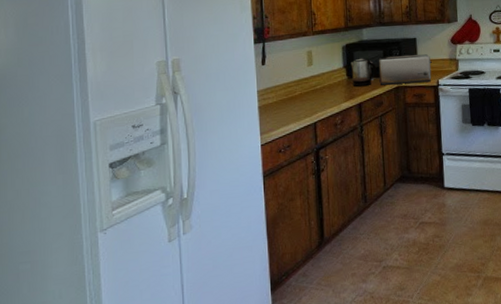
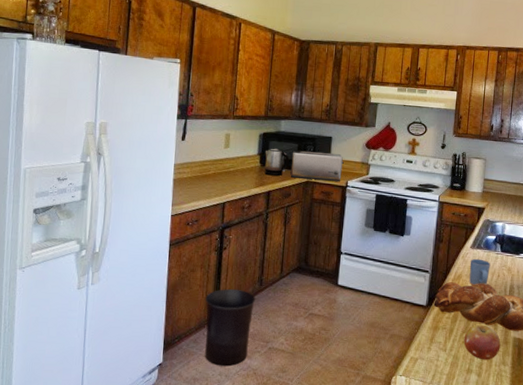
waste bin: none [309,210,362,296] -> present [205,288,255,366]

